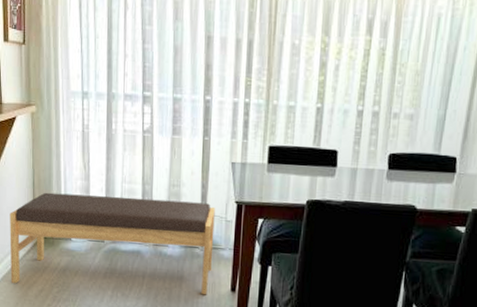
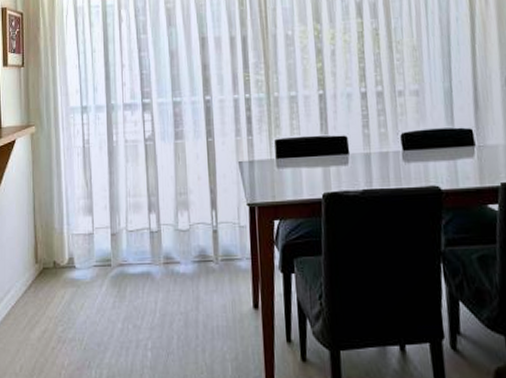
bench: present [9,192,215,295] -> none [9,209,230,326]

